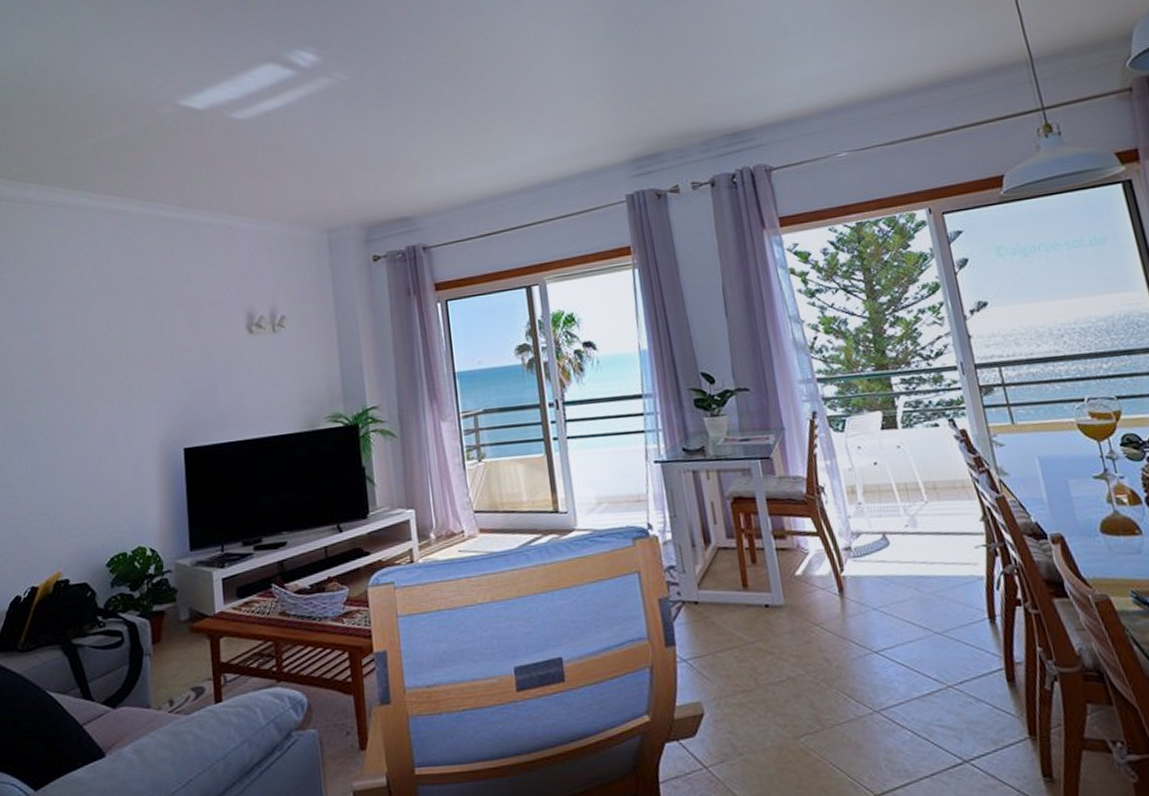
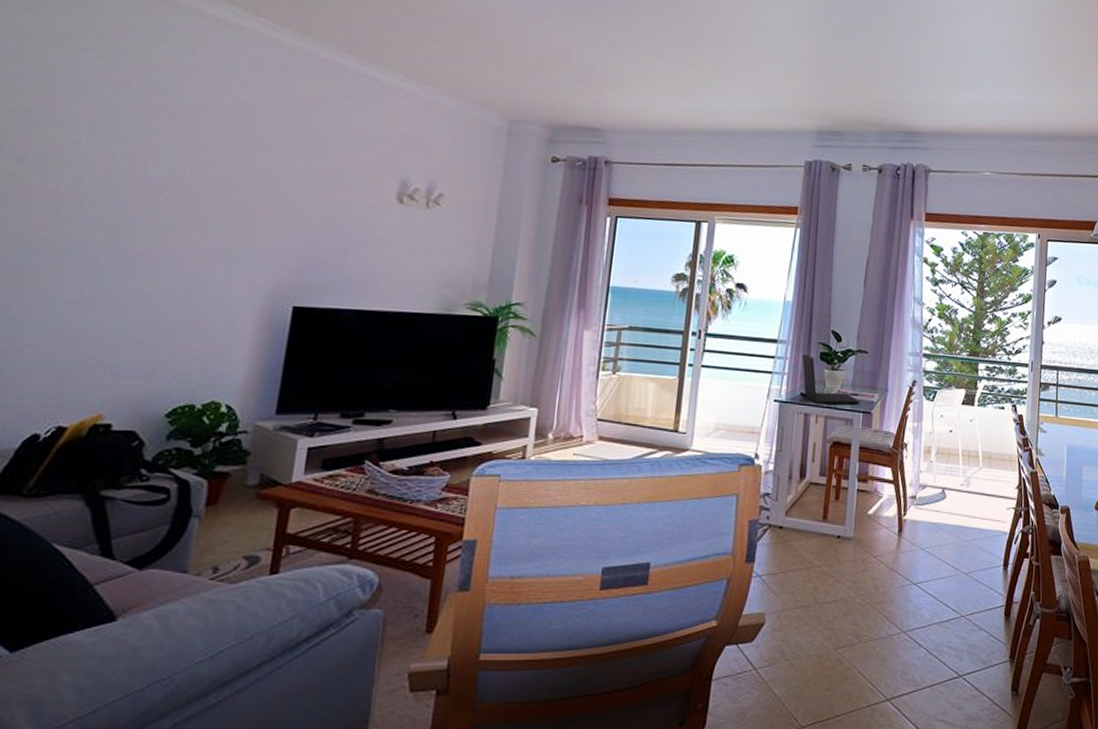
laptop: none [673,404,755,458] -> present [801,353,861,405]

